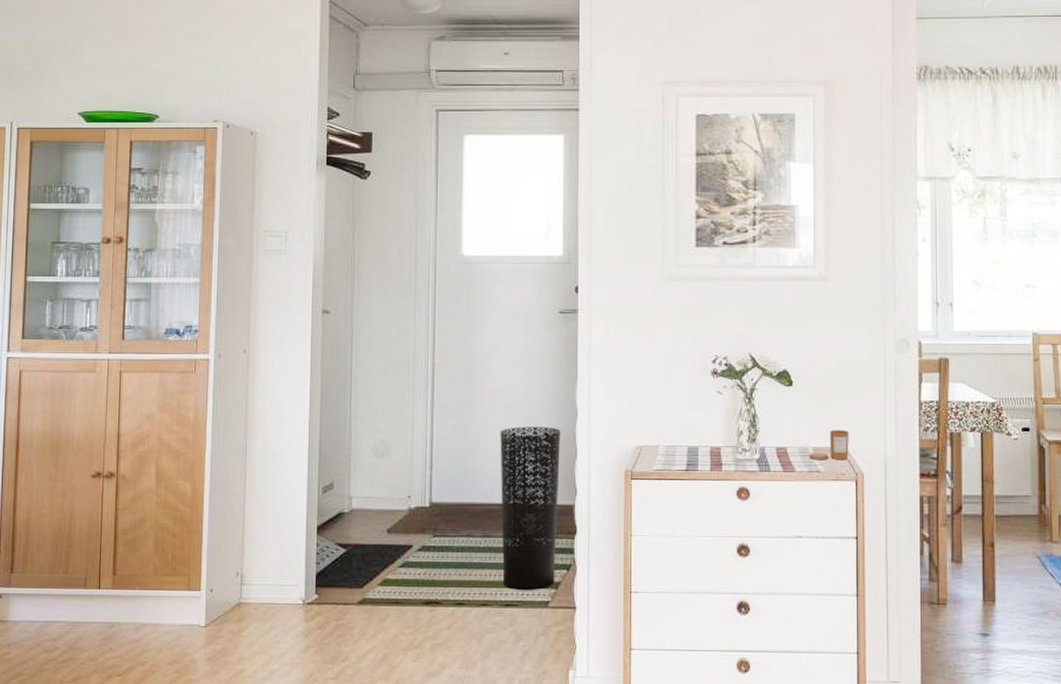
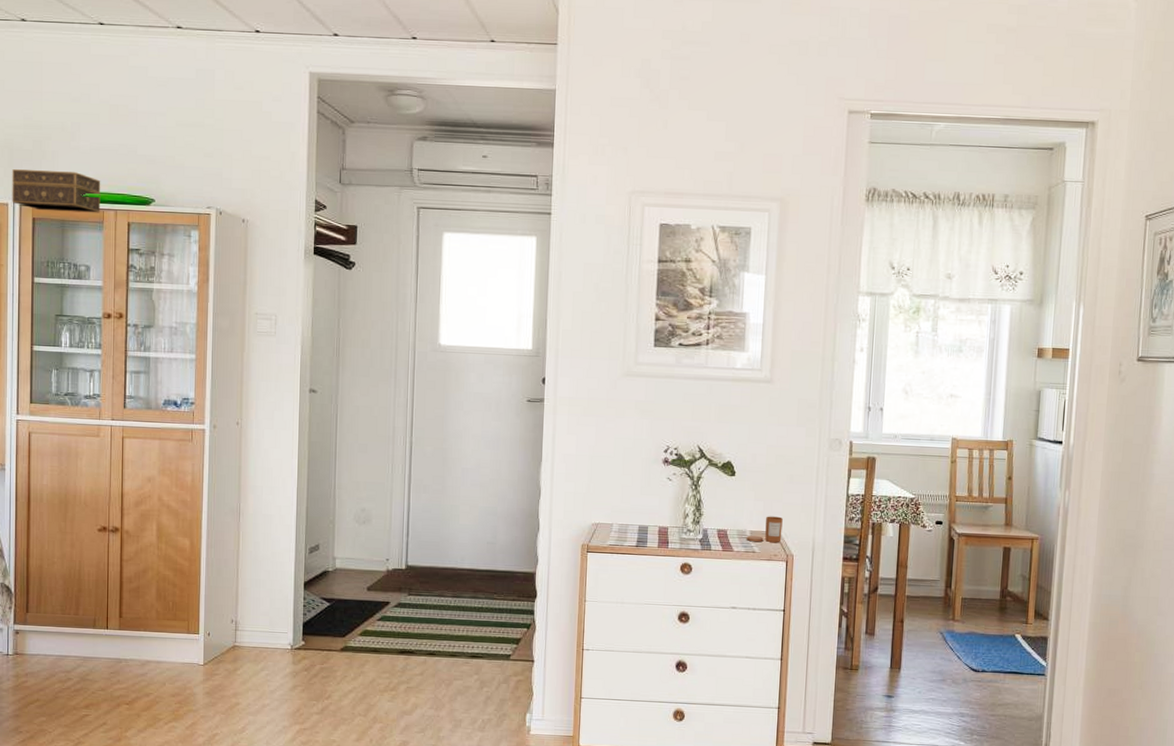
decorative box: none [9,91,103,133] -> present [12,169,101,213]
umbrella stand: present [500,427,561,590] -> none [470,502,526,645]

